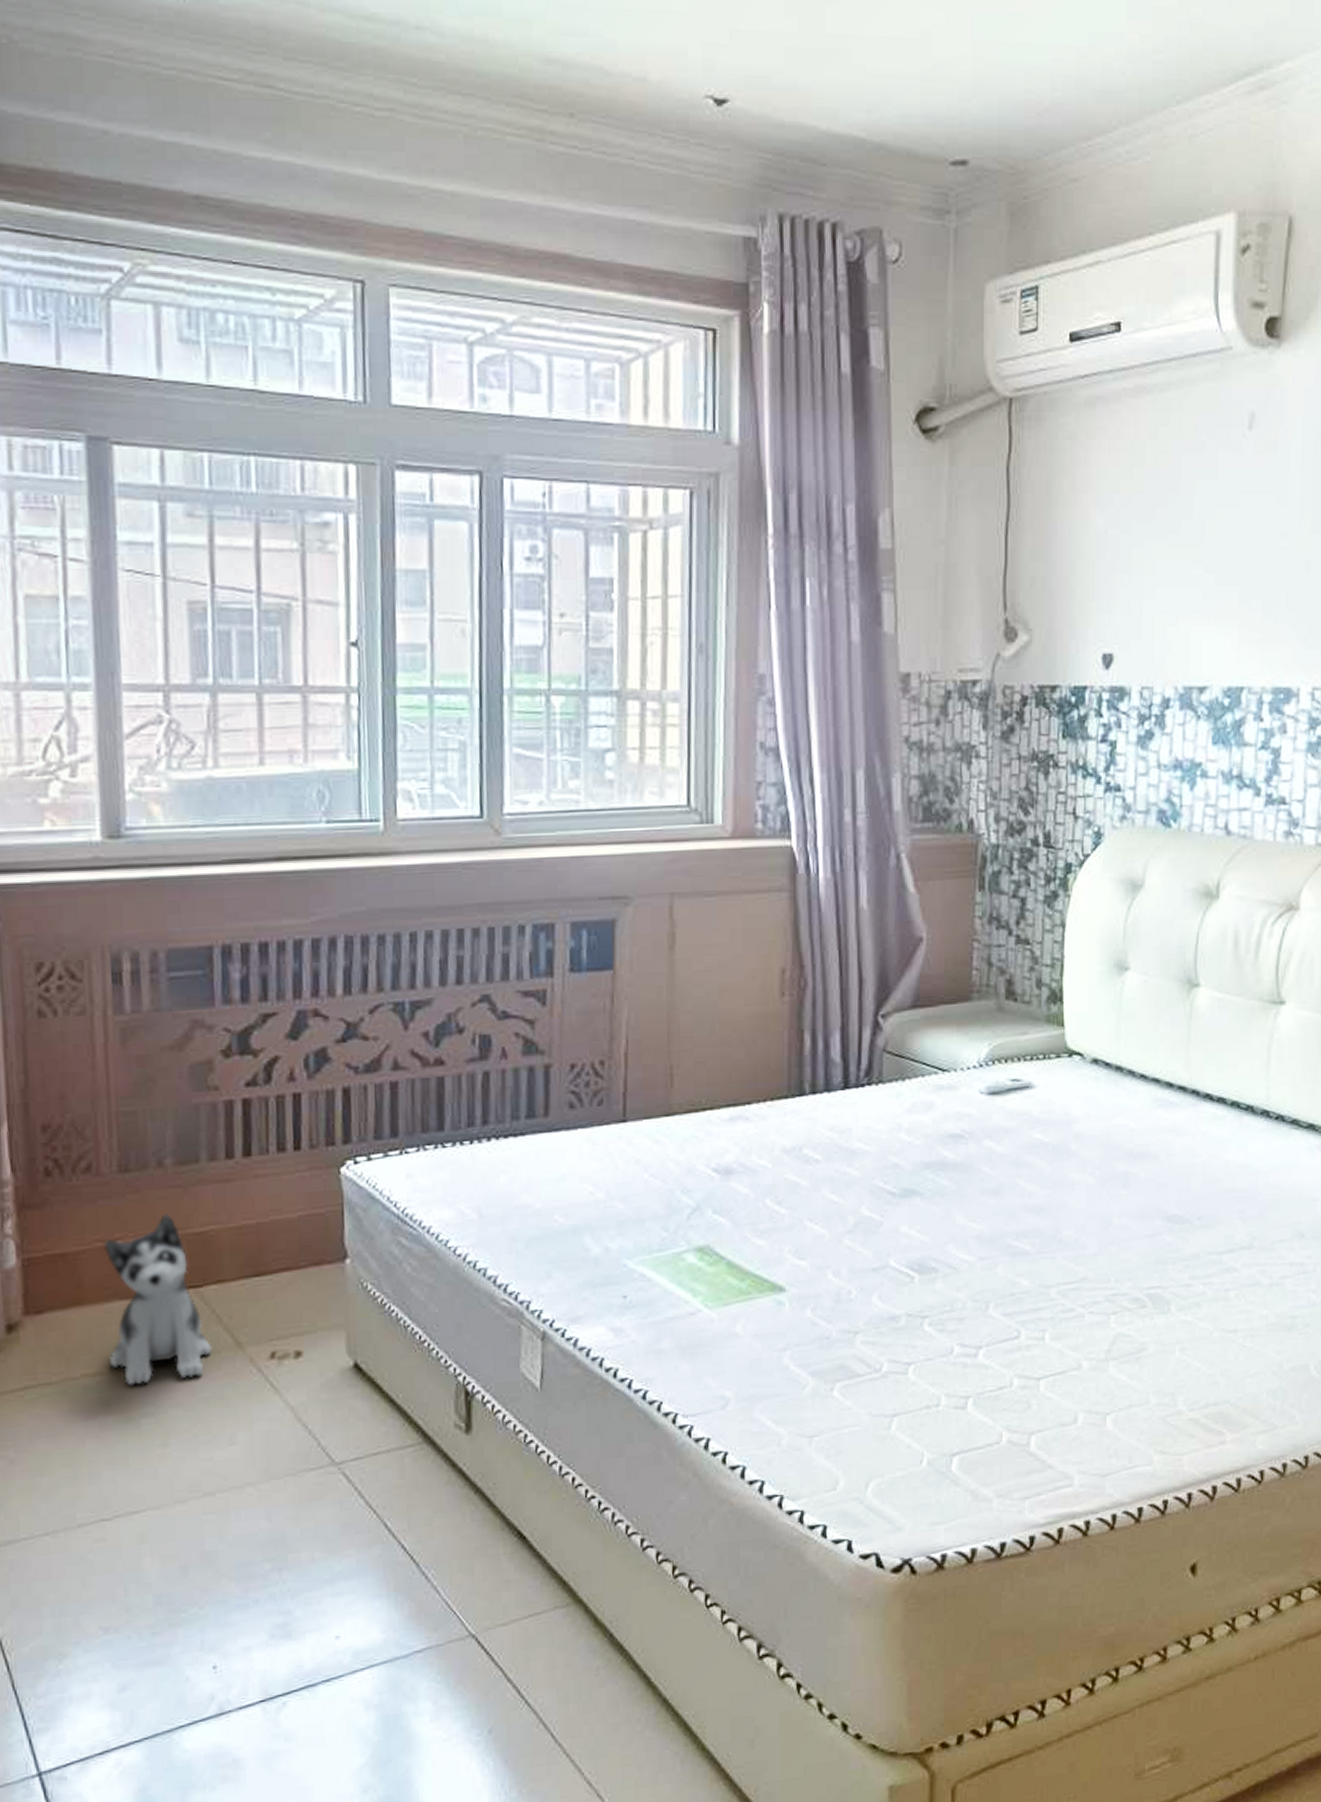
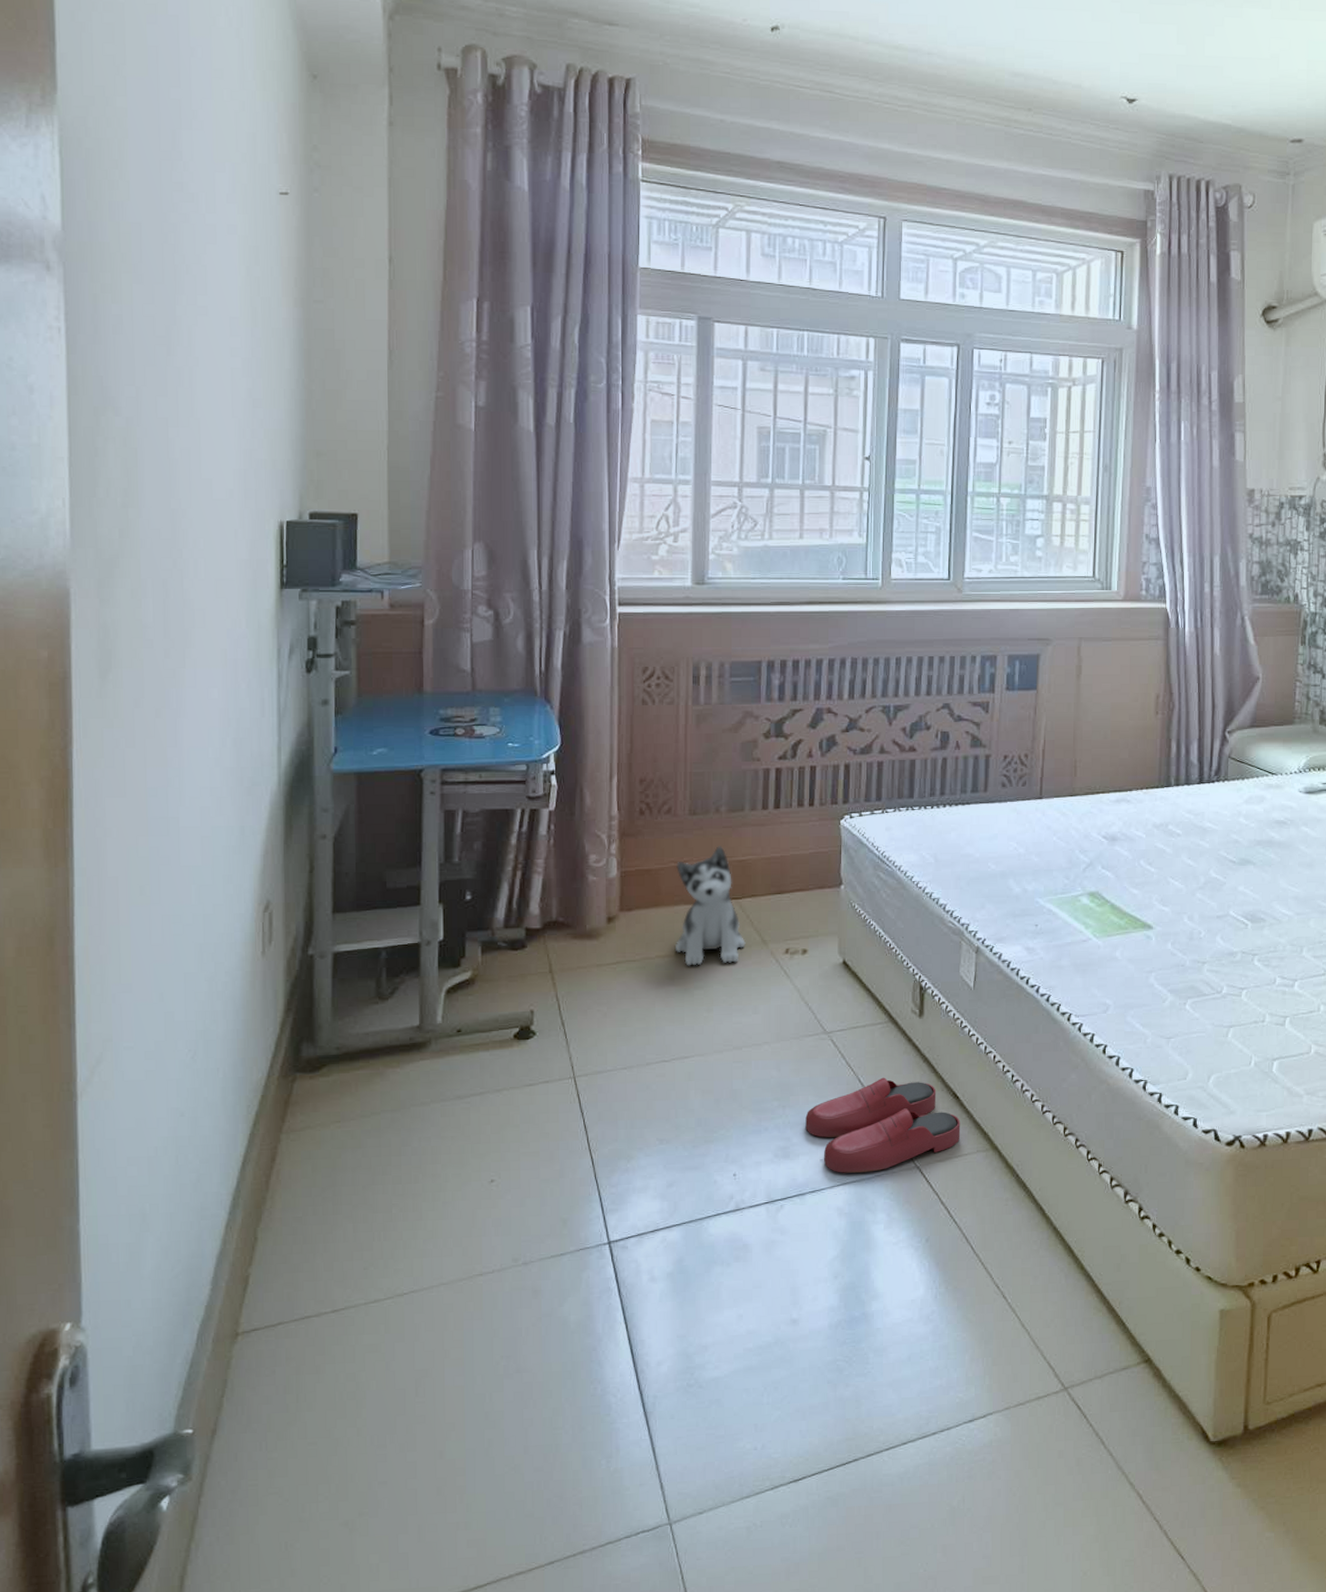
slippers: none [311,1518,531,1653] -> present [805,1077,961,1173]

